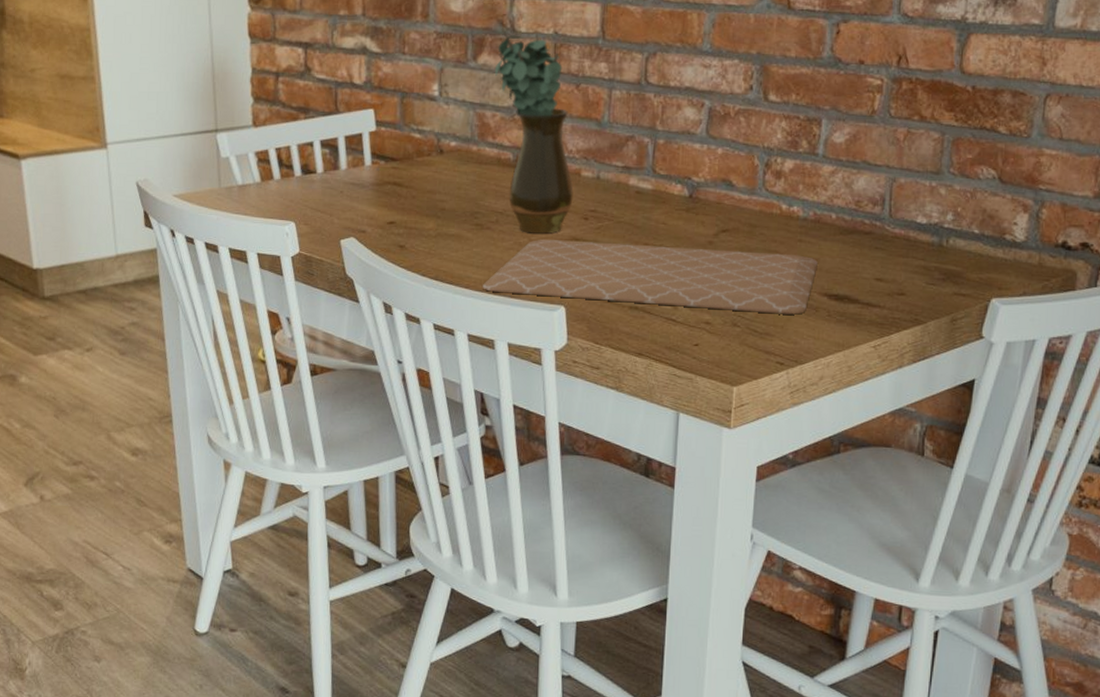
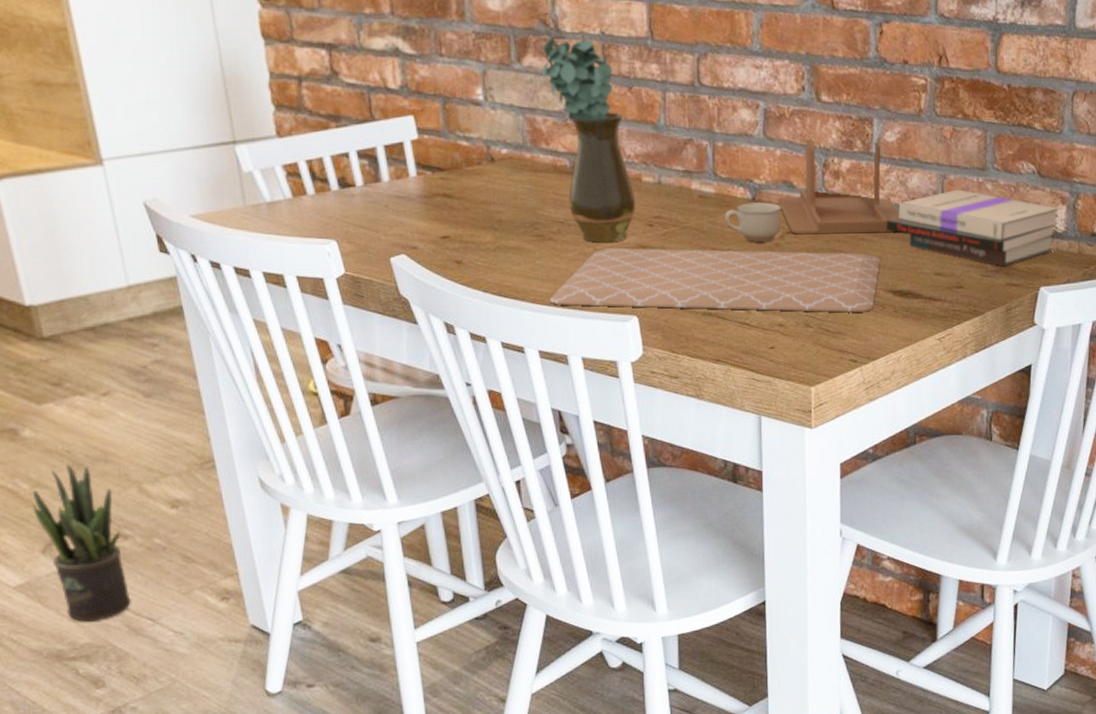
potted plant: none [20,409,91,550] -> present [31,464,131,622]
cup: none [659,199,719,239] -> present [724,201,782,242]
napkin holder: none [715,138,842,235] -> present [778,138,900,235]
books: none [827,193,1020,275] -> present [886,189,1060,267]

